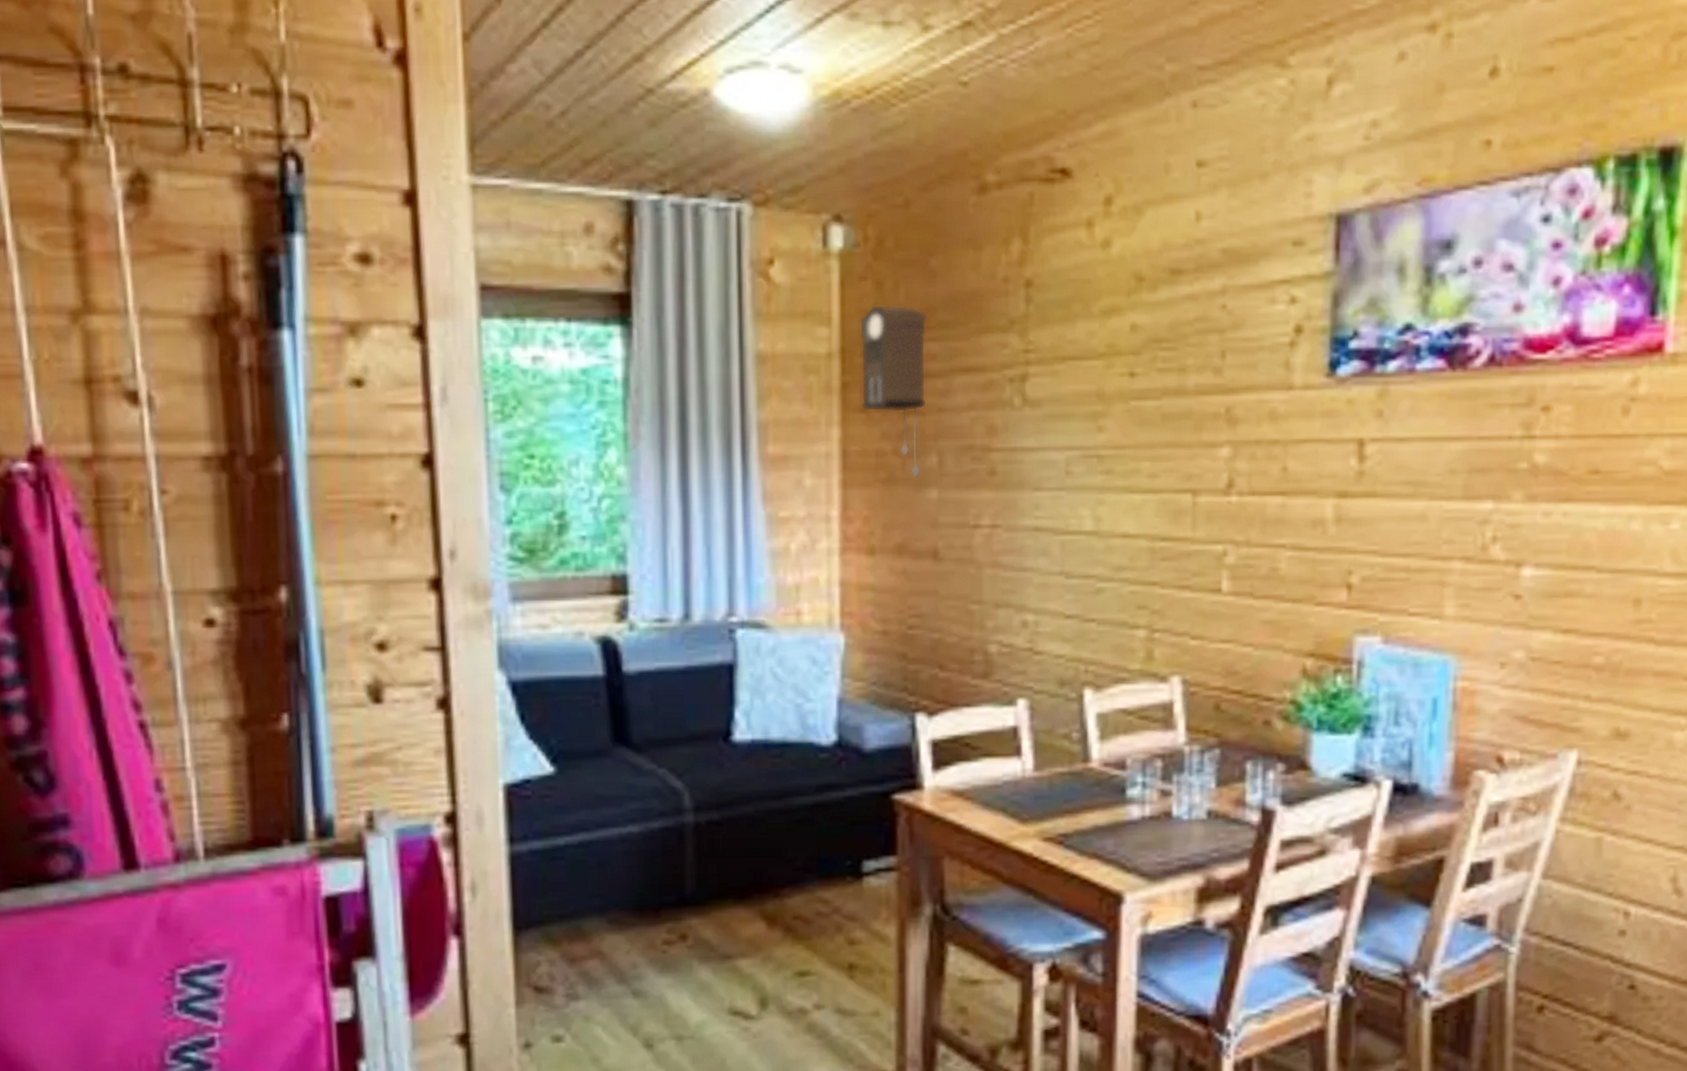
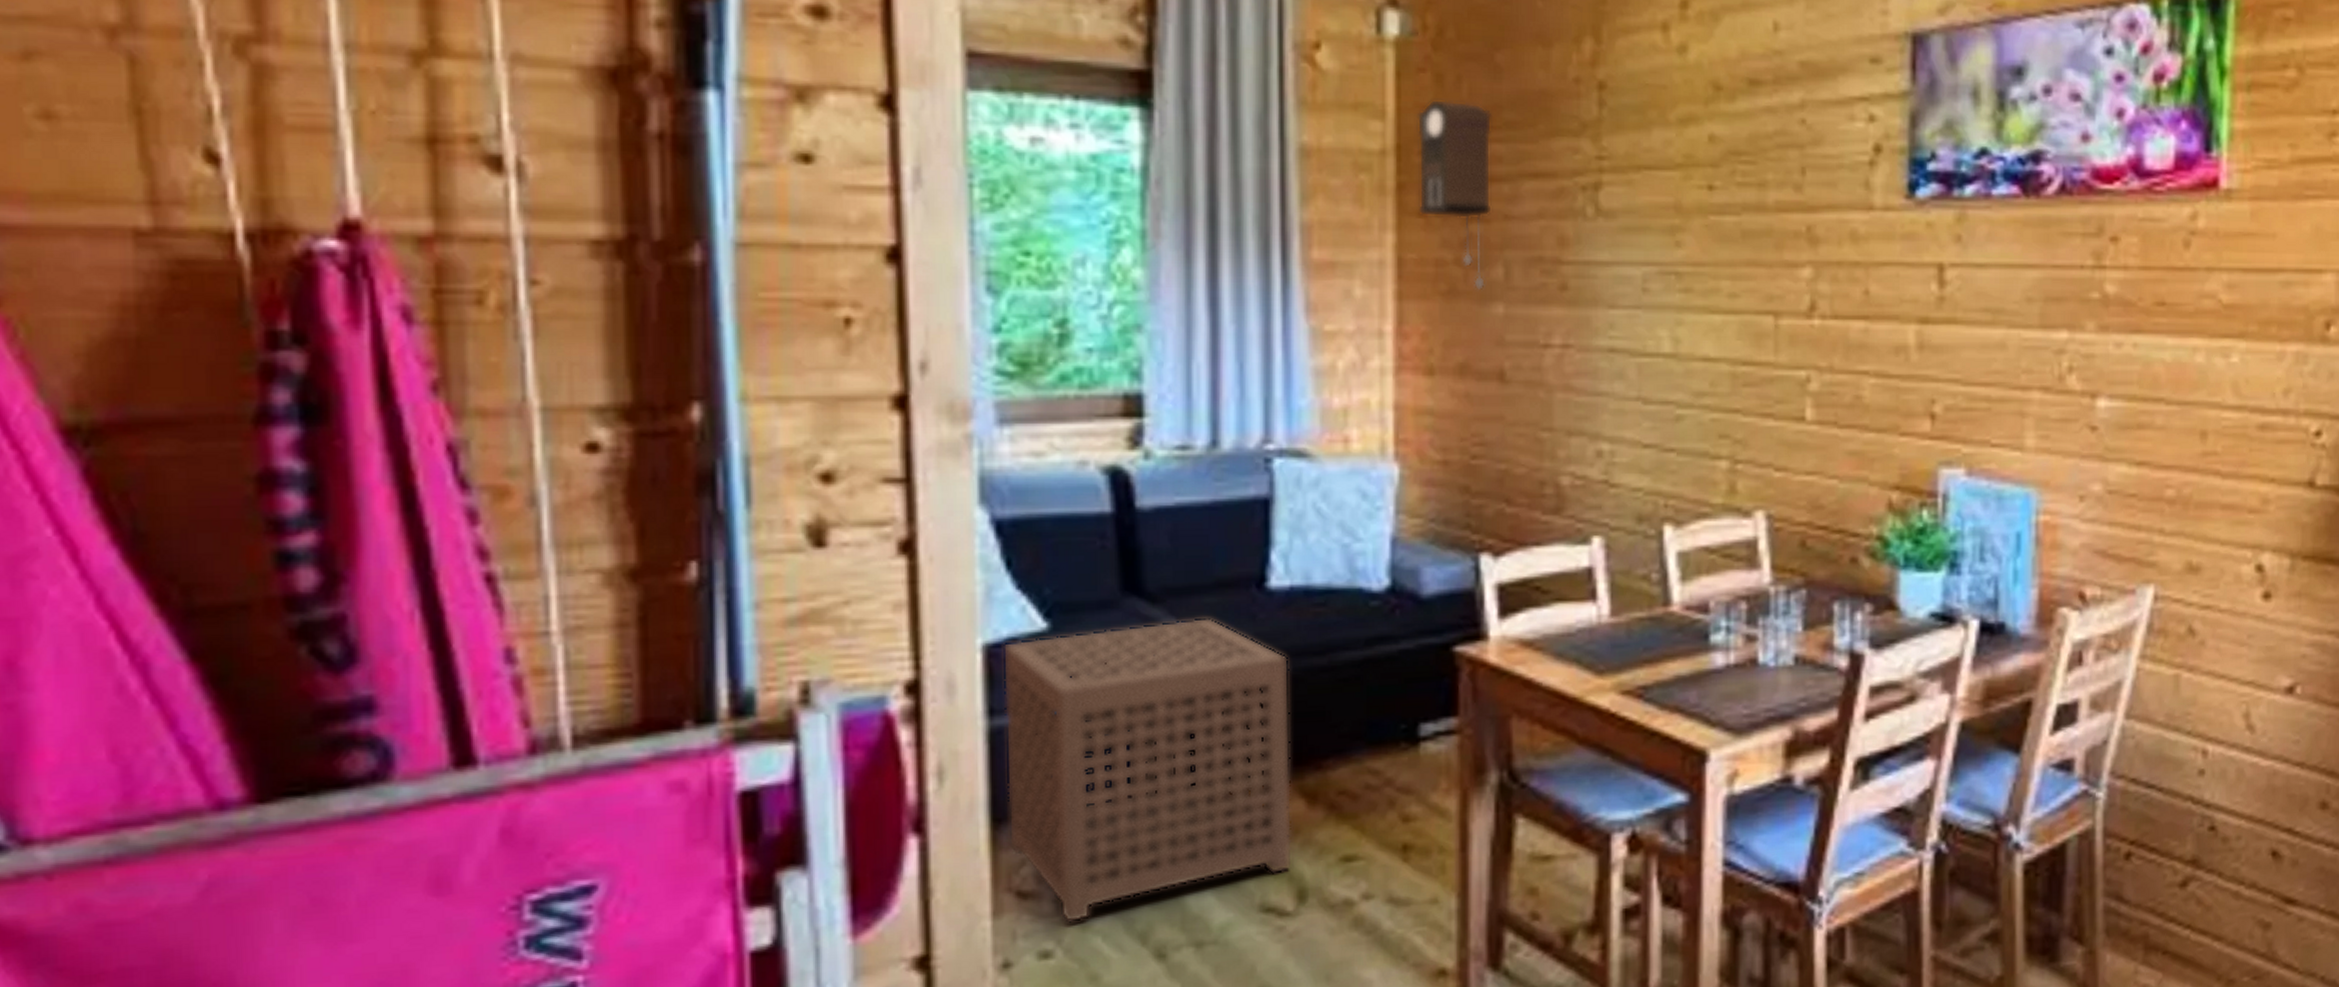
side table: none [519,765,756,1014] -> present [1002,617,1293,923]

